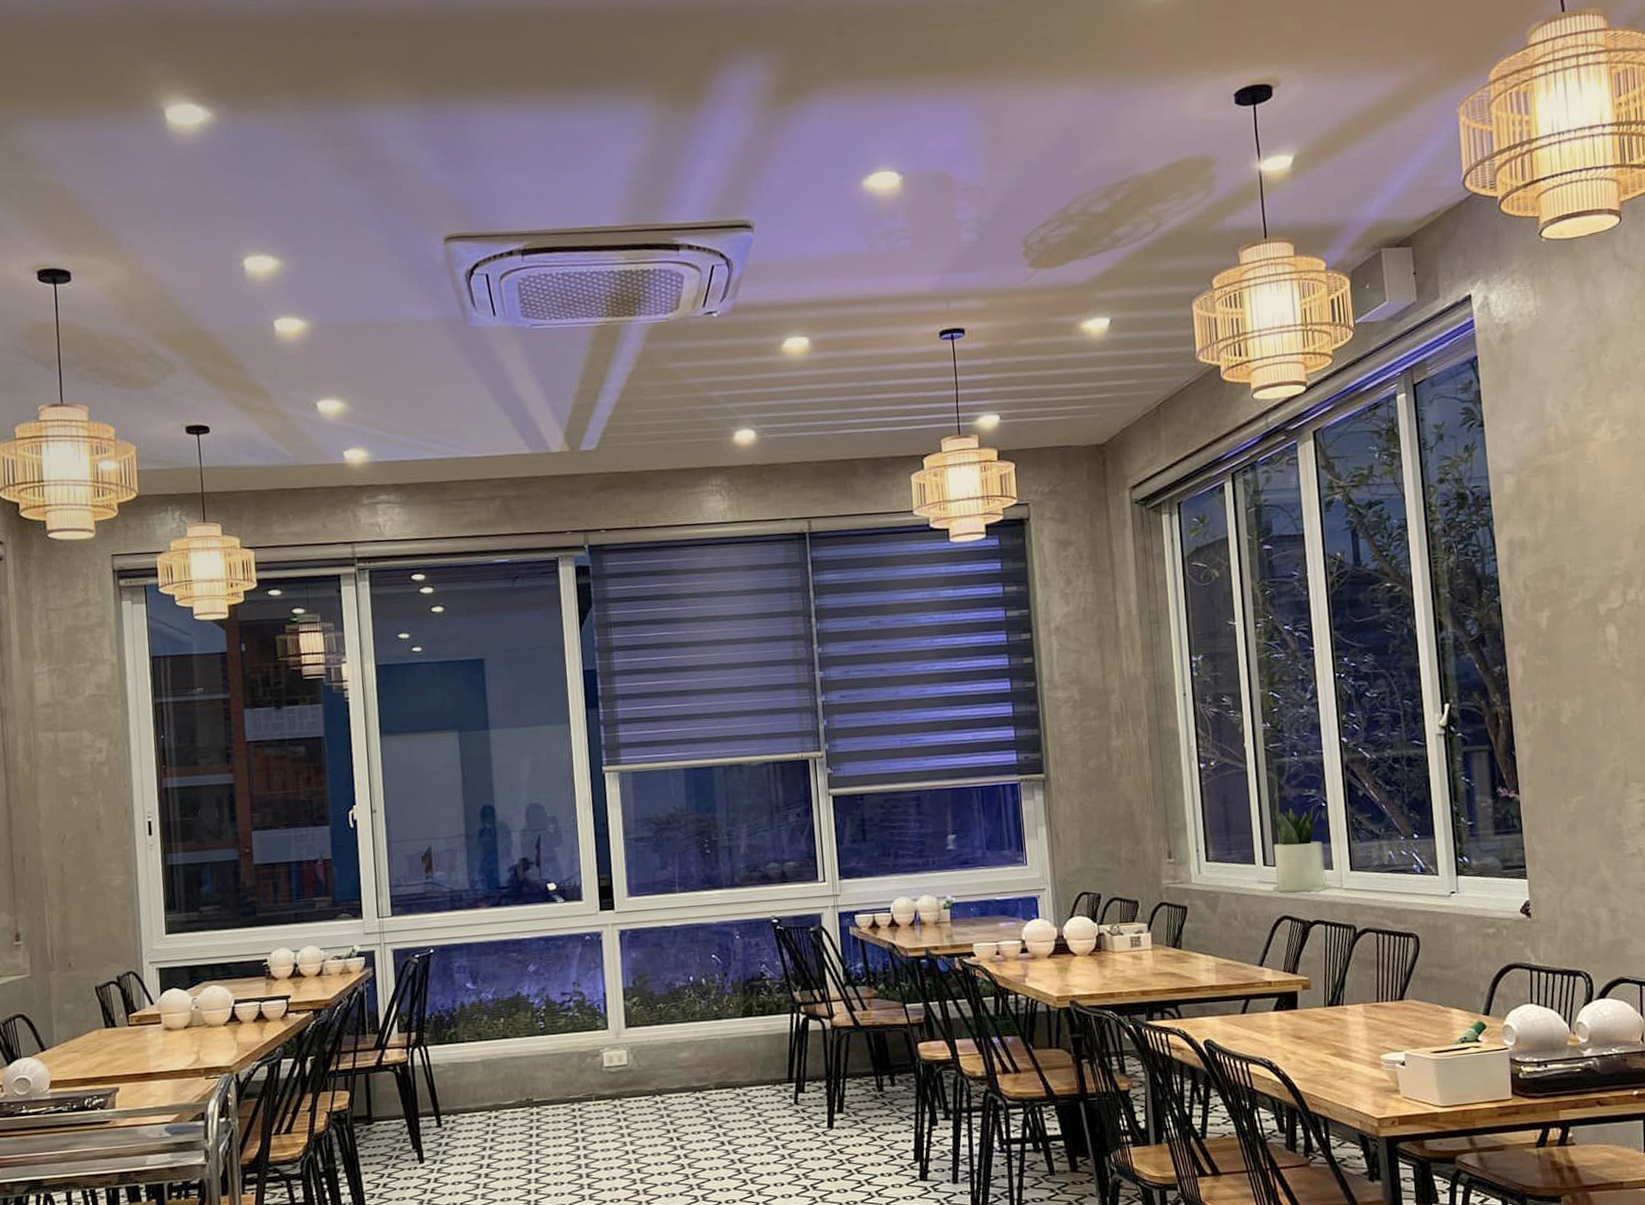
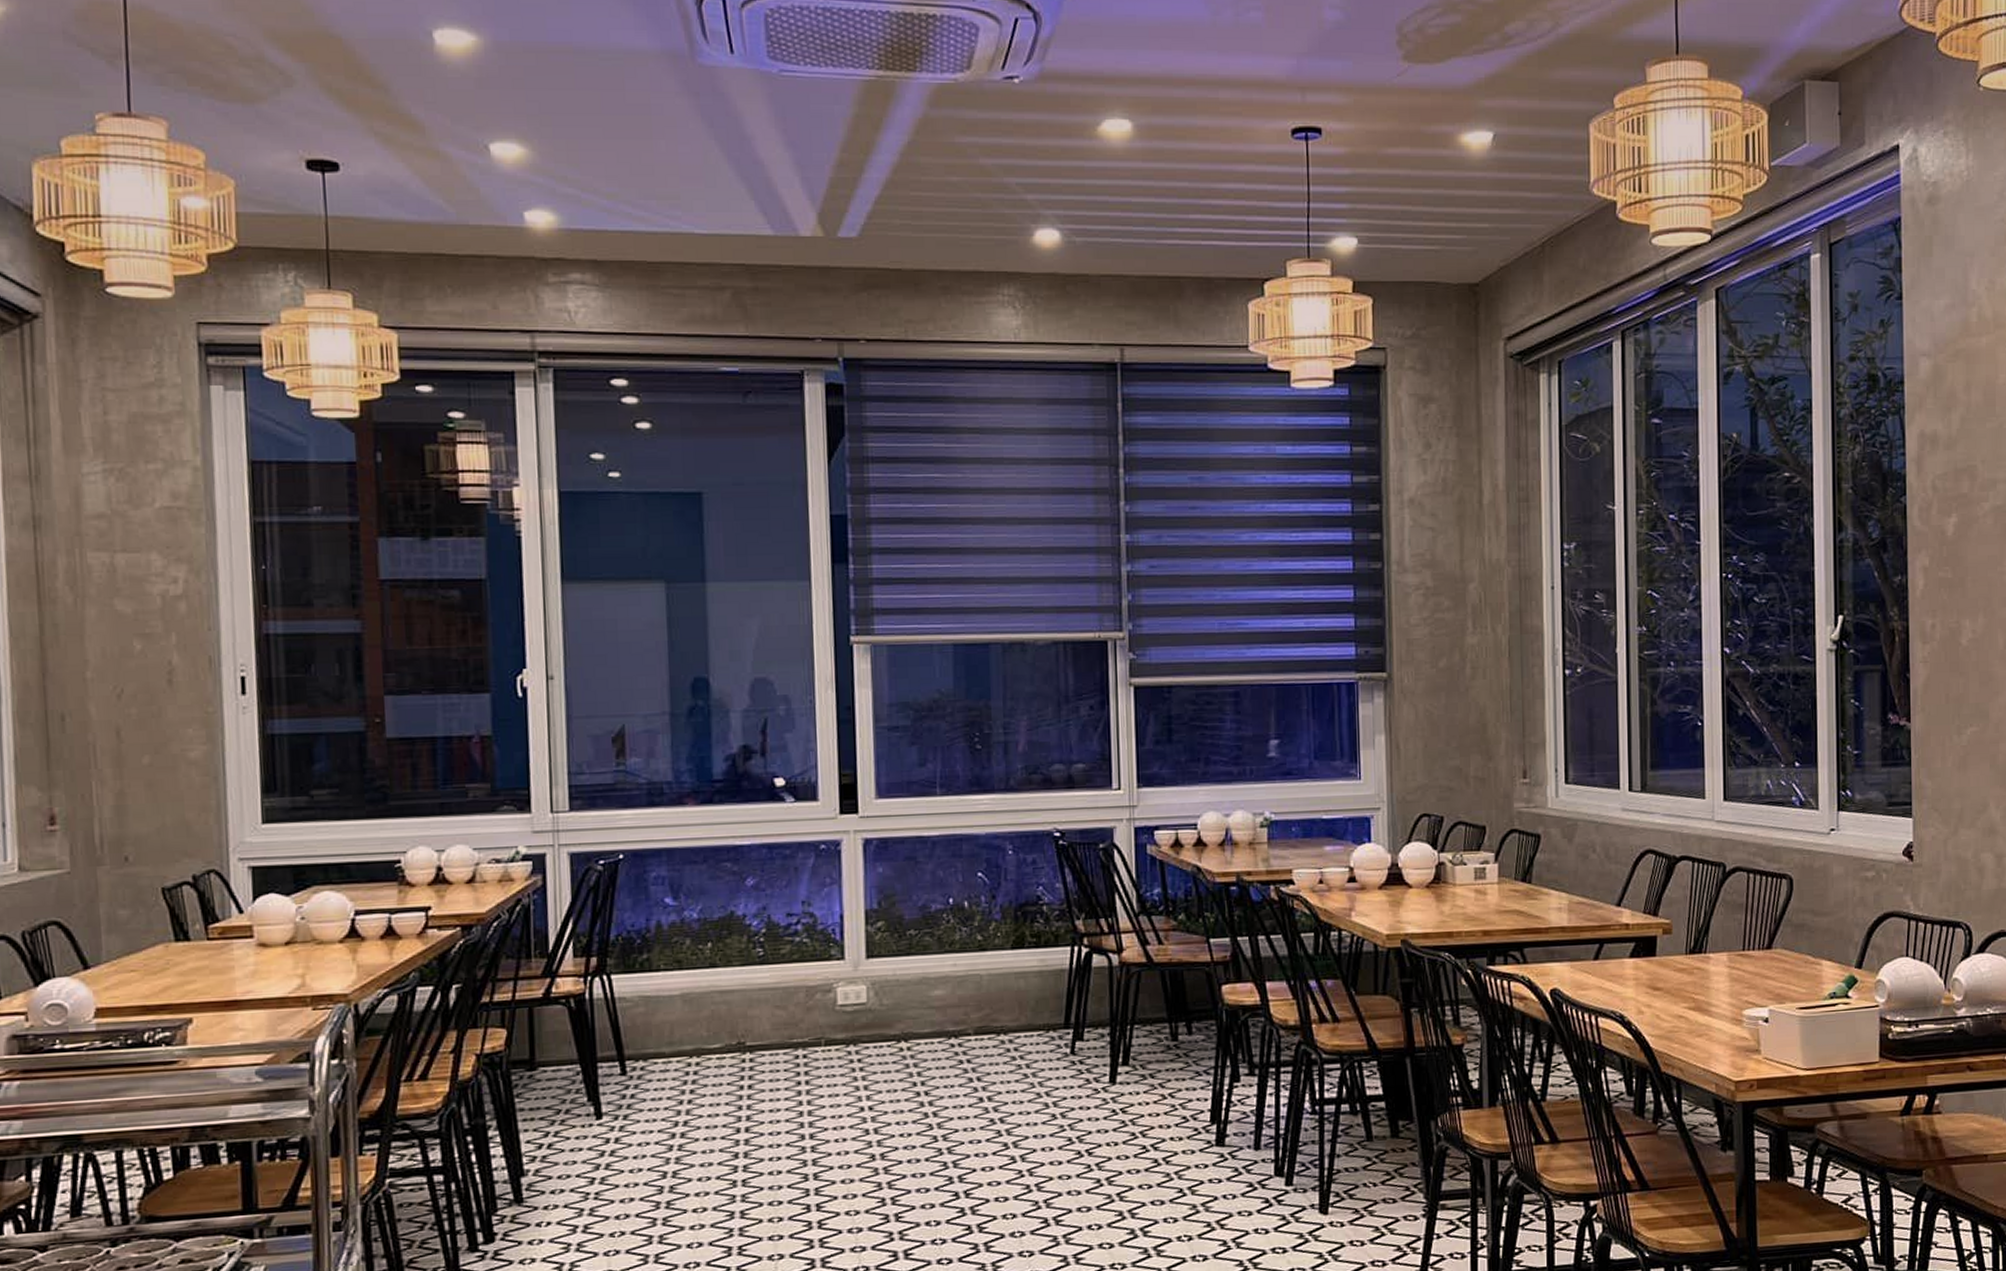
planter: present [1272,807,1332,894] -> none [1637,725,1702,825]

